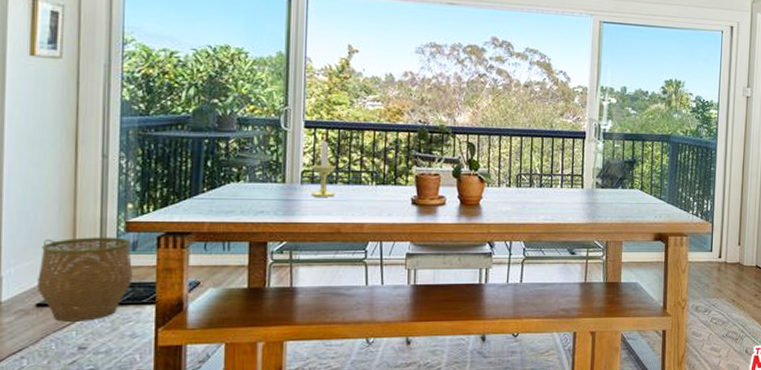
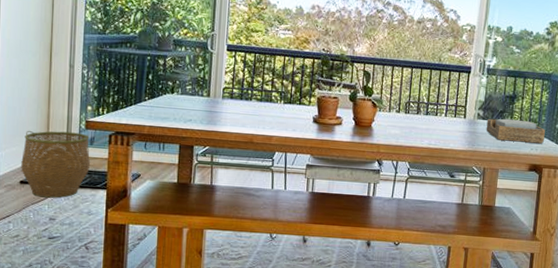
candlestick: present [311,135,336,197] -> none [231,57,251,112]
napkin holder: none [606,186,668,210] -> present [486,118,545,144]

